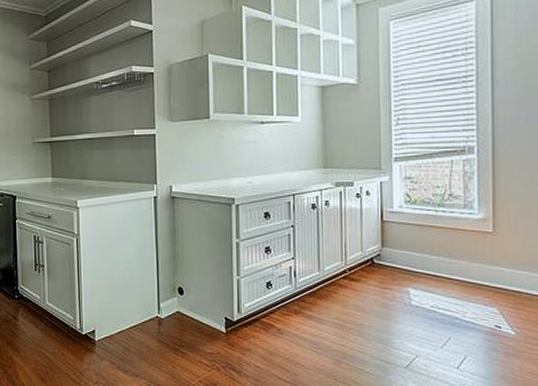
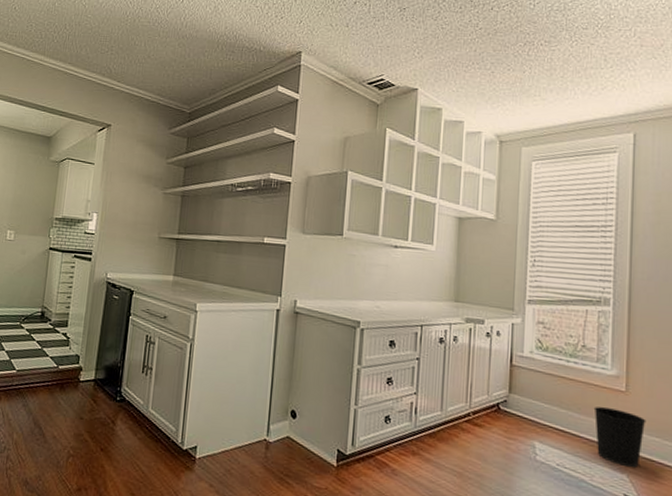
wastebasket: none [463,249,514,300] -> present [593,407,646,467]

